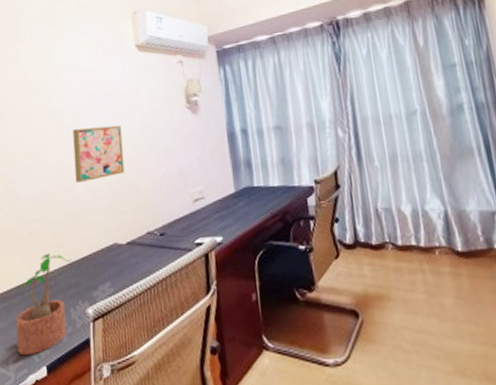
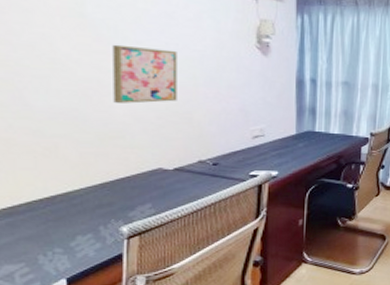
potted plant: present [16,253,72,356] -> none [25,171,104,270]

